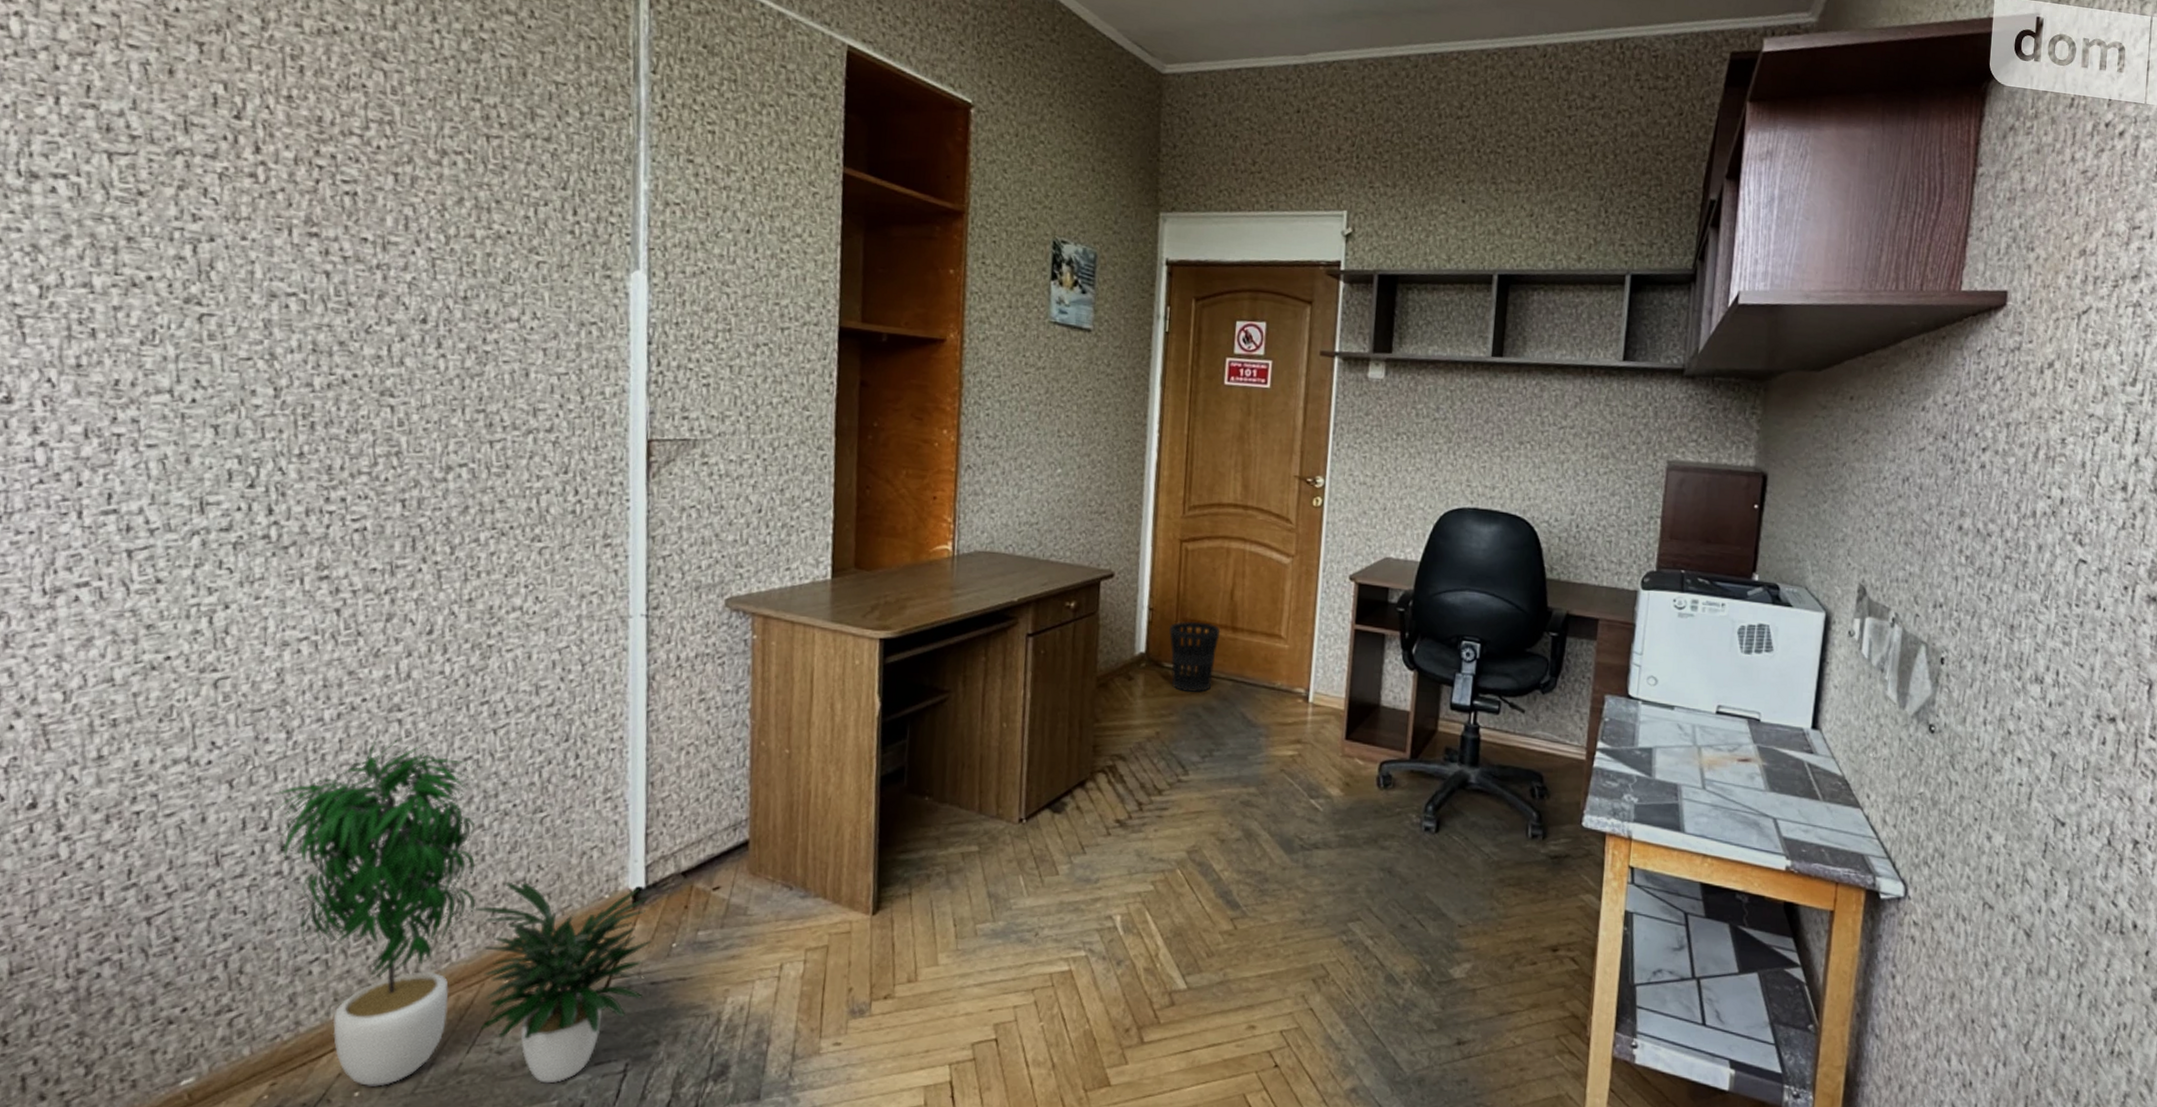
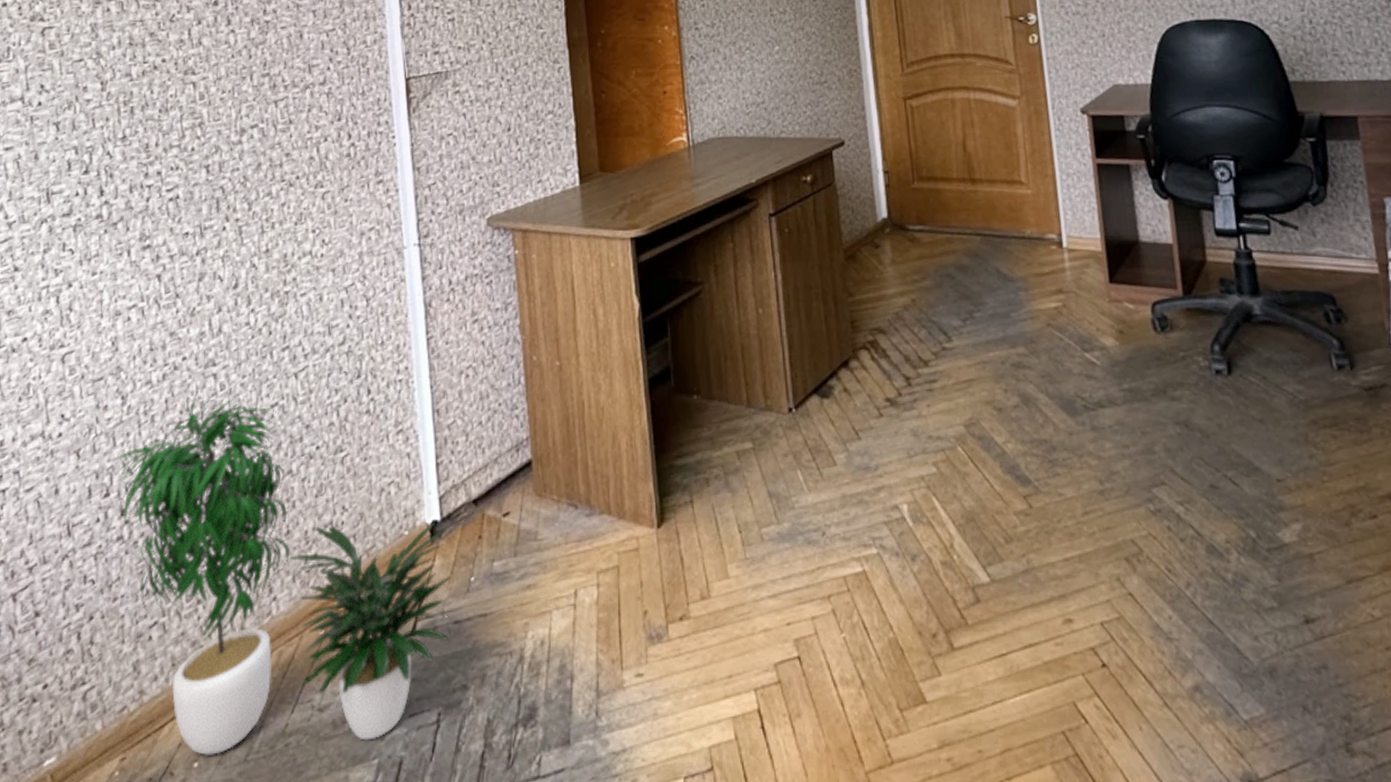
wastebasket: present [1168,621,1221,692] -> none [907,177,960,254]

